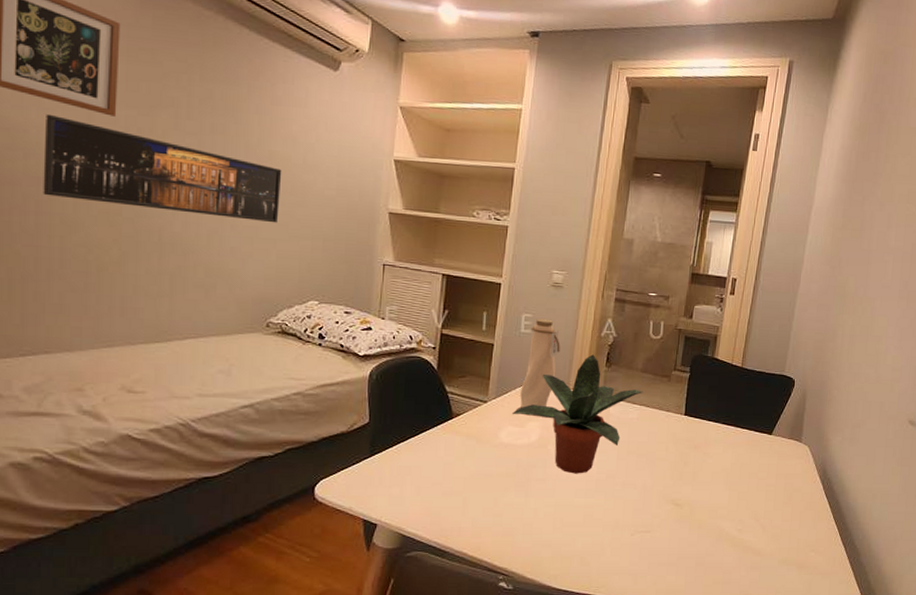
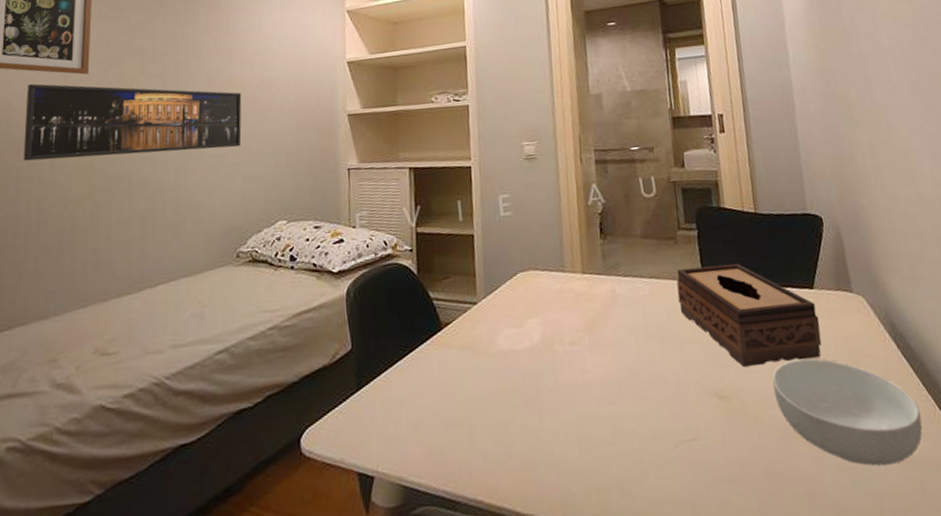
potted plant: present [513,354,643,474] -> none [507,227,649,377]
water bottle: present [520,319,560,408] -> none [510,196,547,304]
tissue box: none [659,402,769,487] -> present [676,263,822,367]
cereal bowl: none [719,485,825,568] -> present [772,358,923,466]

